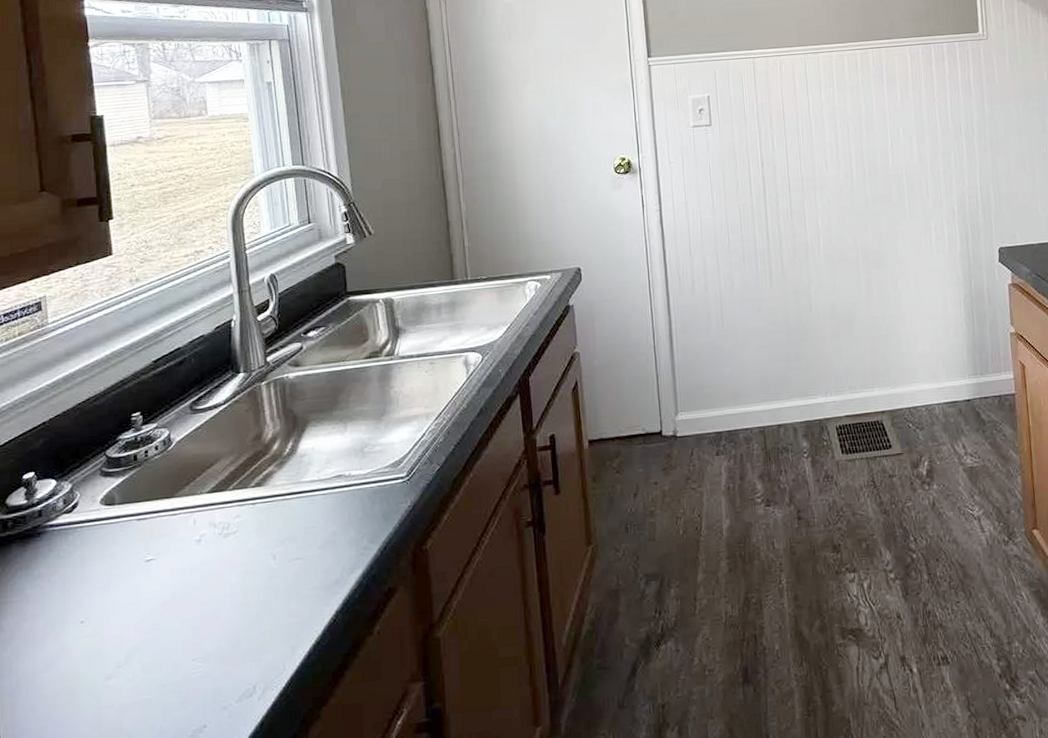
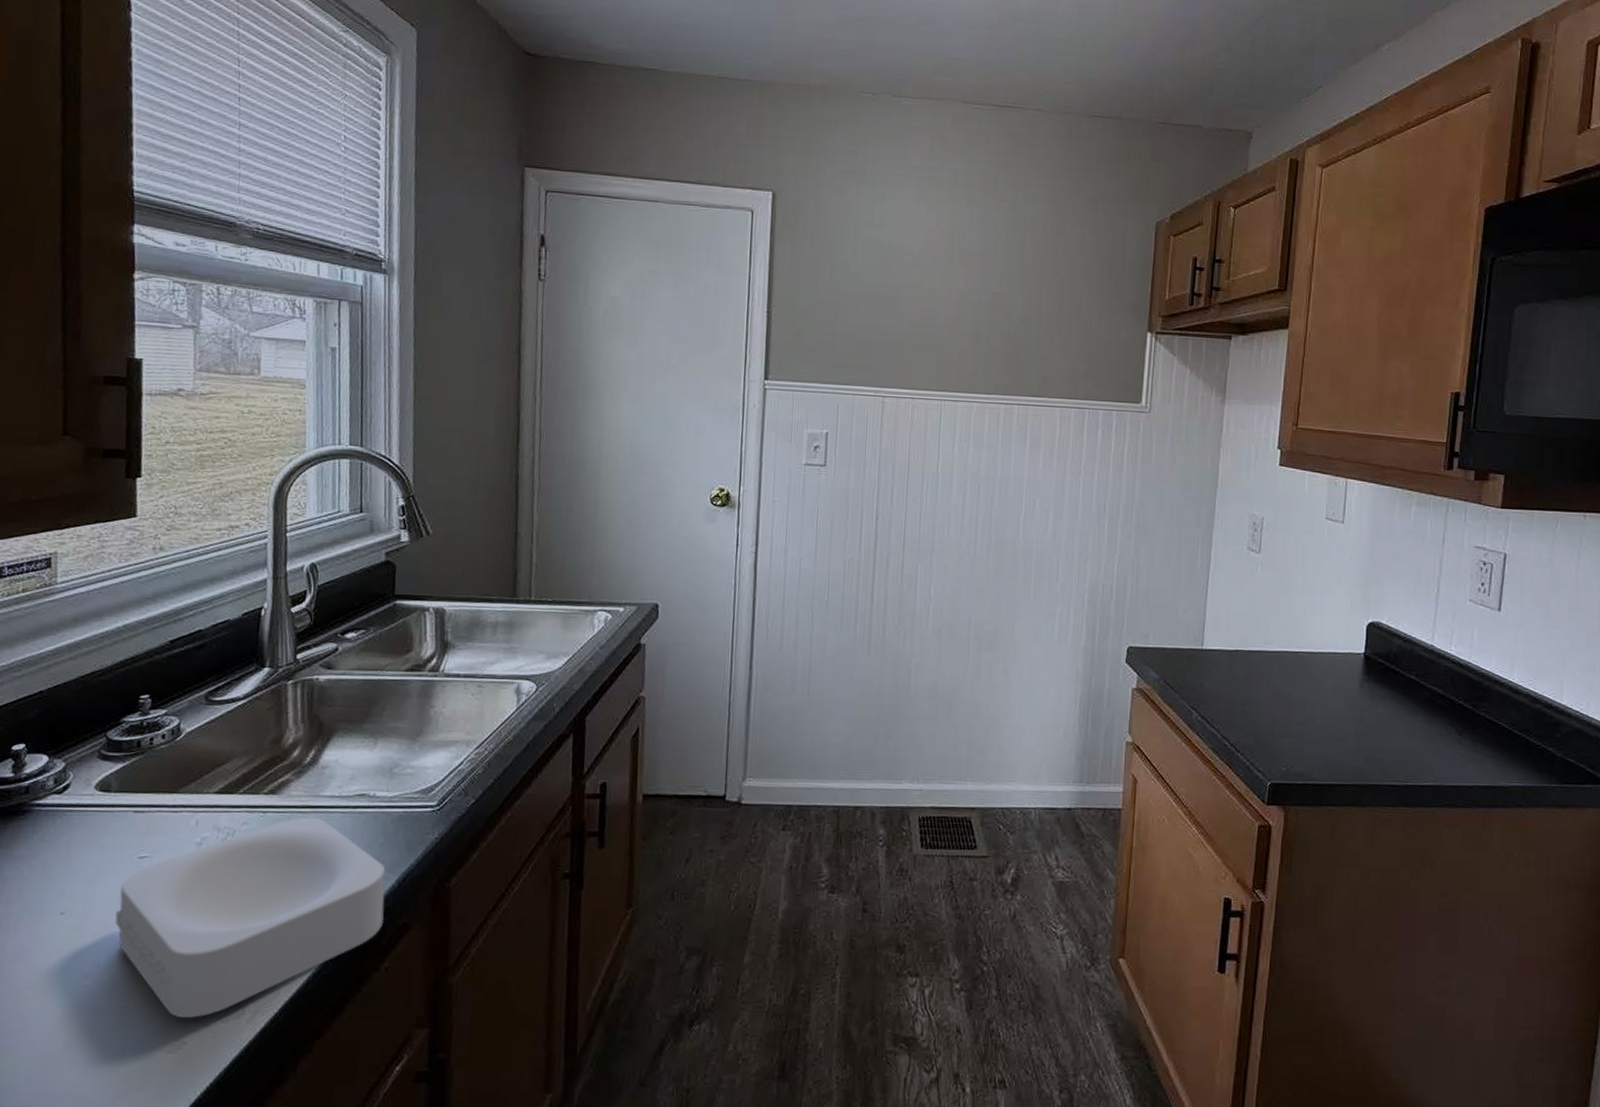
egg holder: none [131,502,372,704] -> present [115,817,386,1018]

